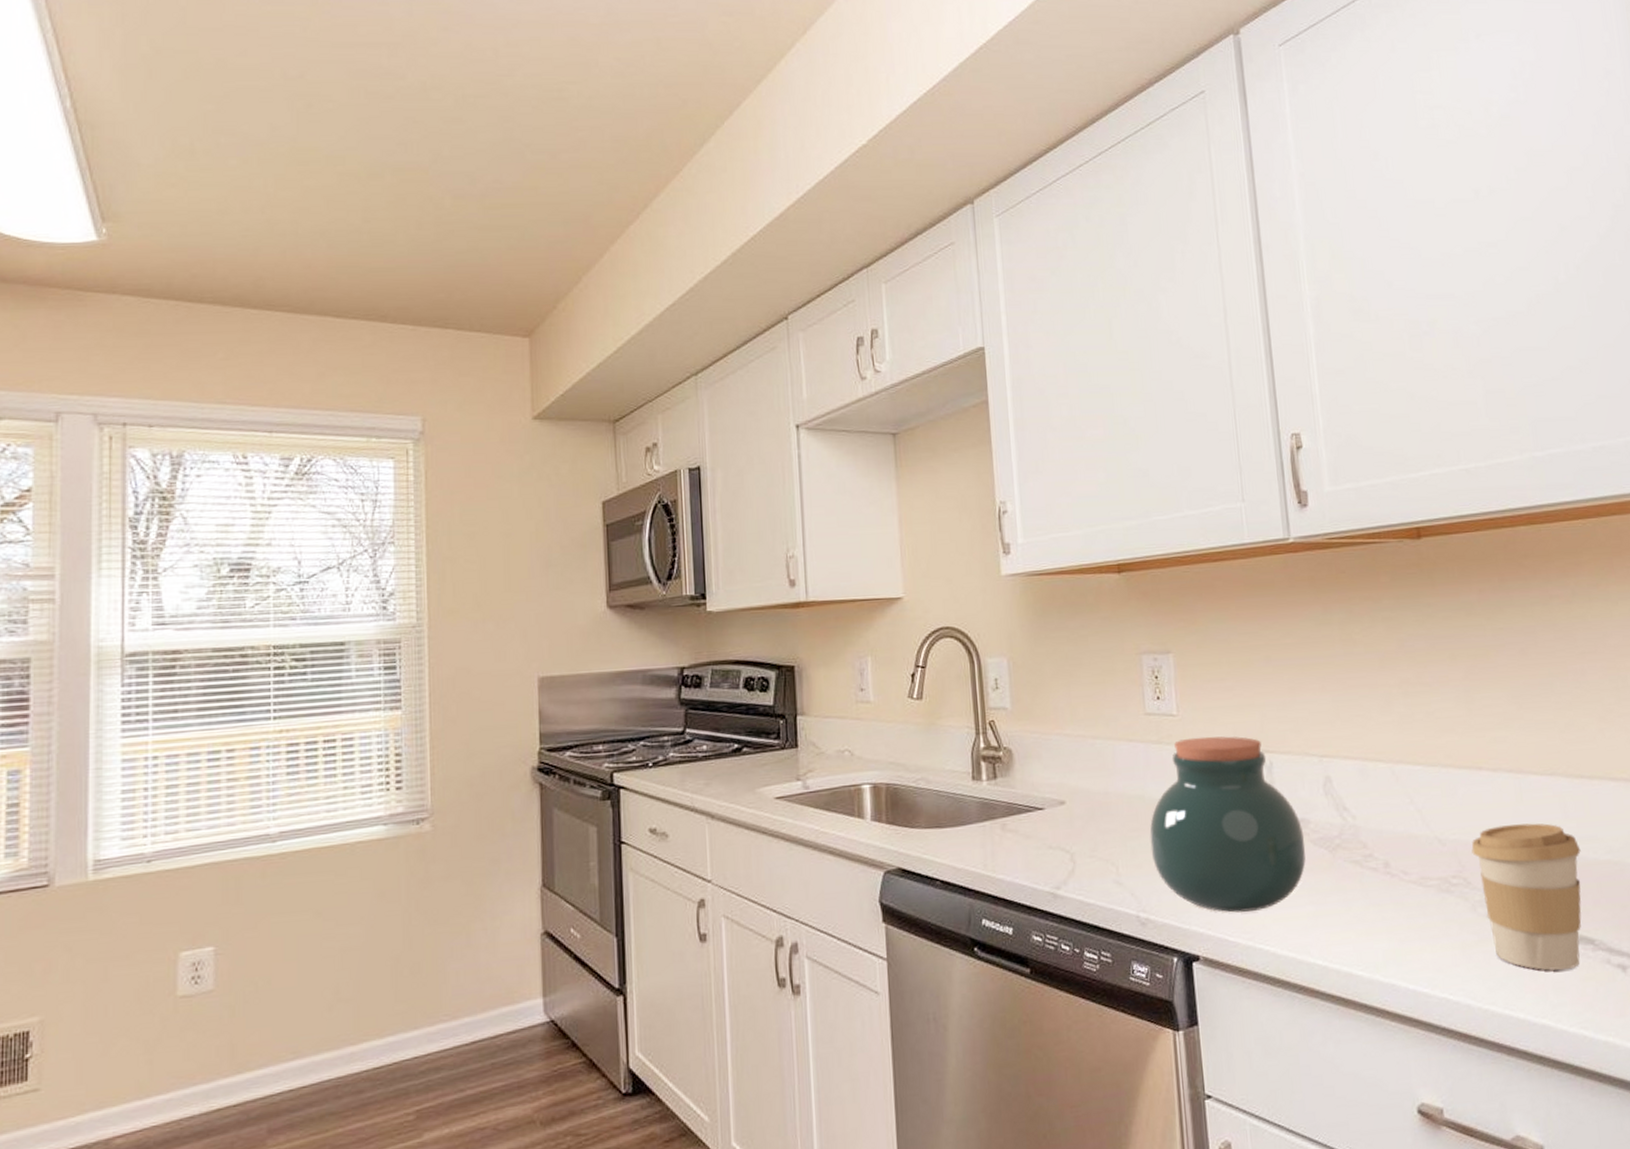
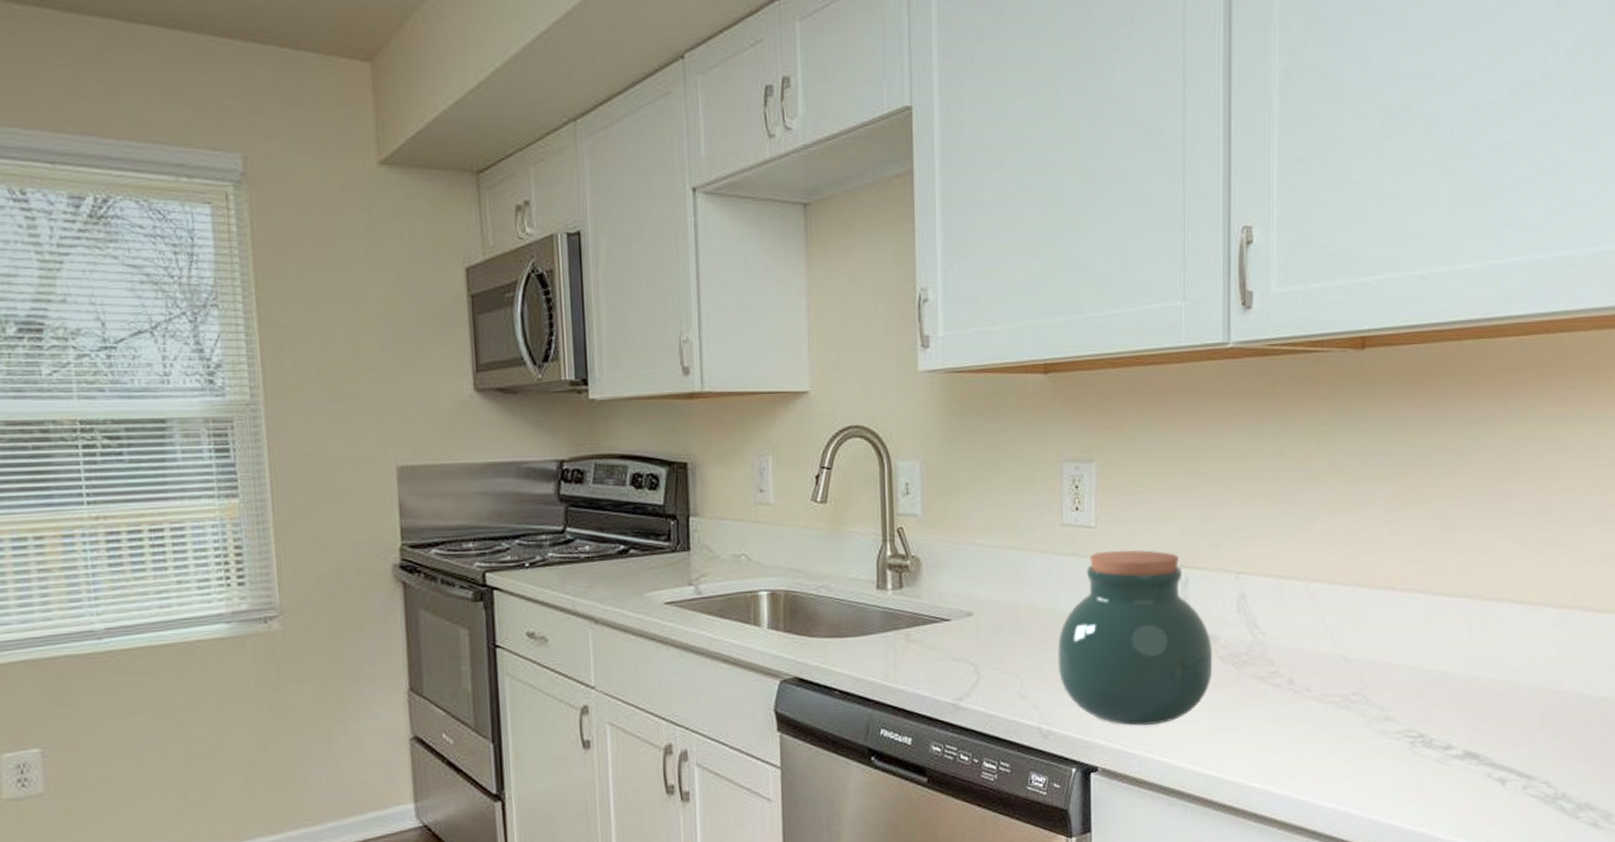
coffee cup: present [1471,823,1581,971] -> none [1375,643,1480,784]

